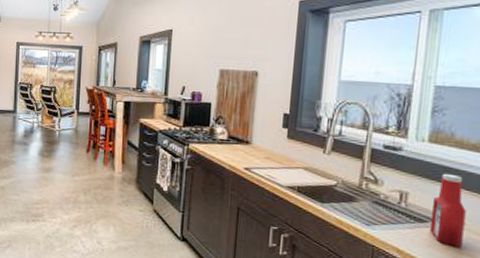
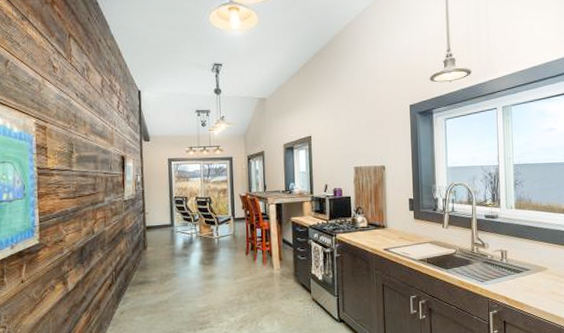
ketchup bottle: present [430,173,466,247] -> none [525,231,548,288]

